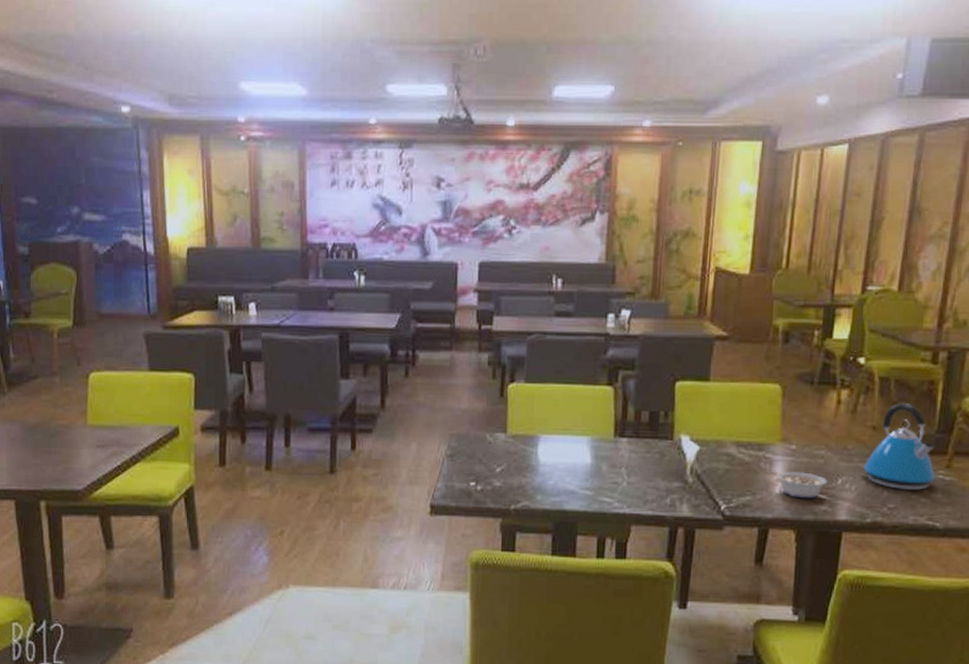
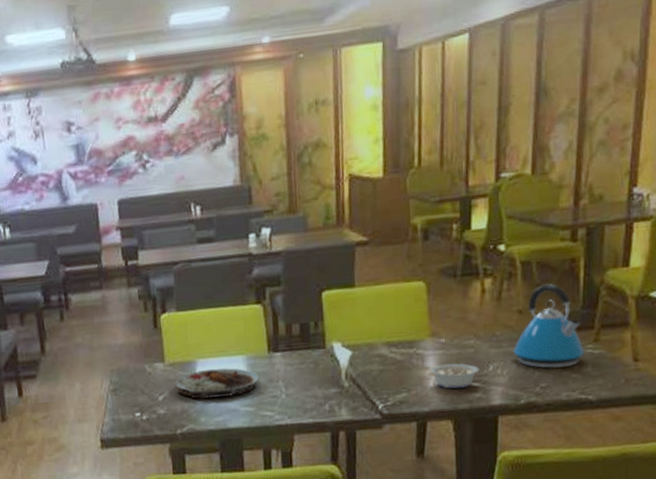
plate: none [514,446,602,477] -> present [175,367,260,400]

